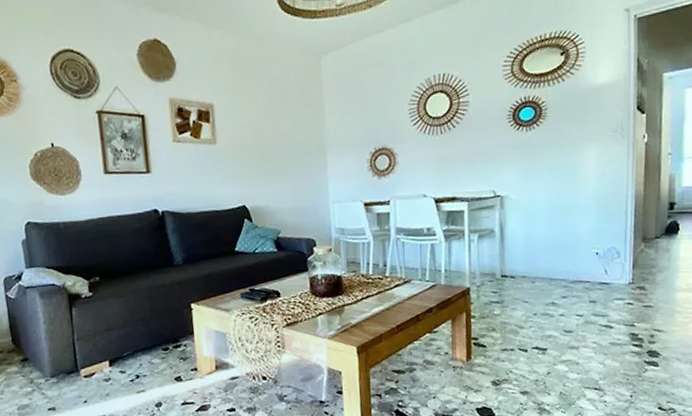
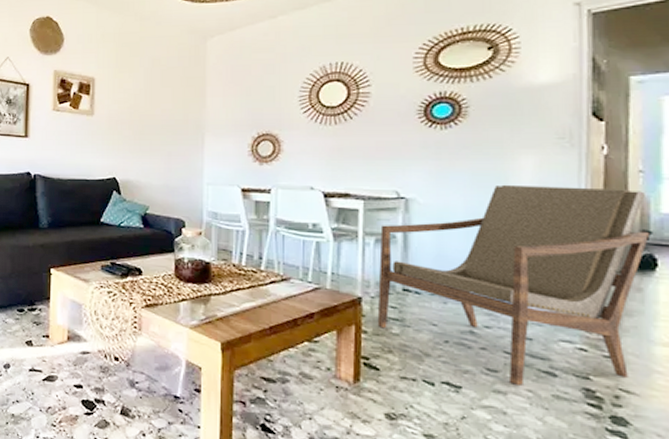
armchair: none [482,170,675,340] -> present [377,184,651,385]

